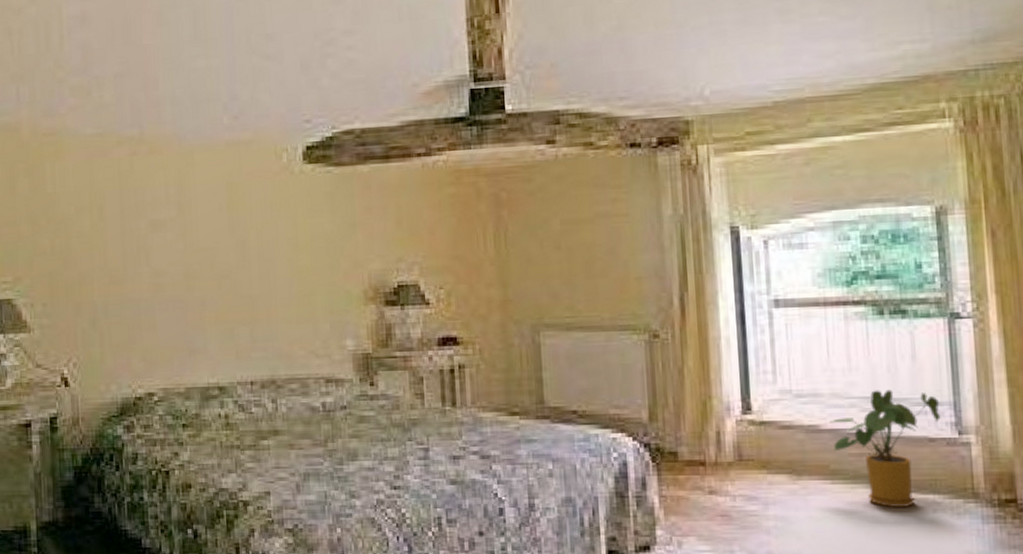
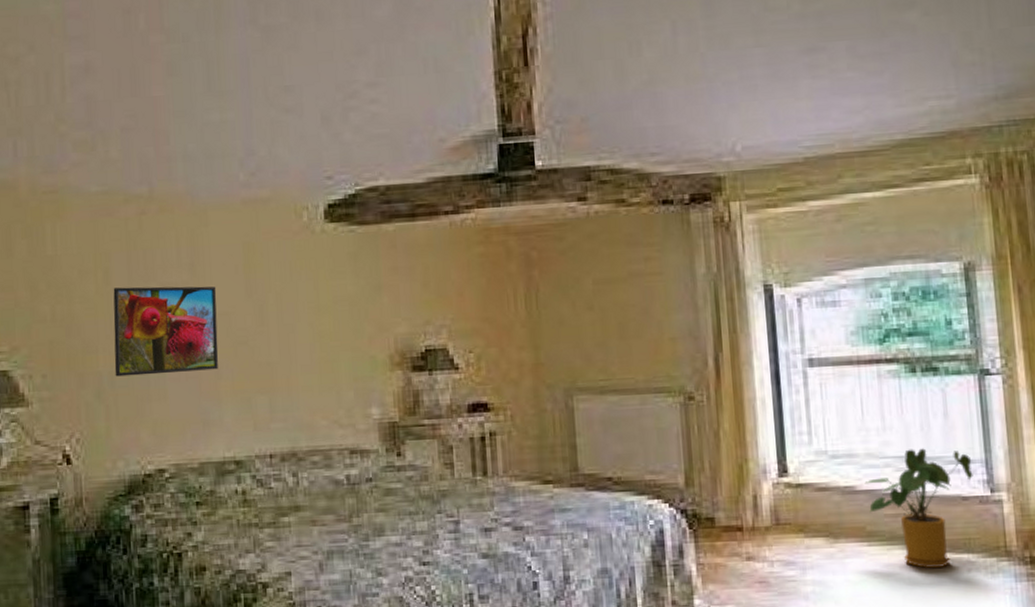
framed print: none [107,223,204,306] -> present [113,286,219,377]

